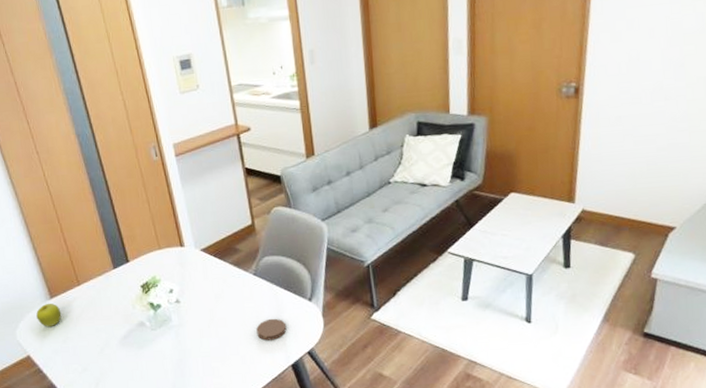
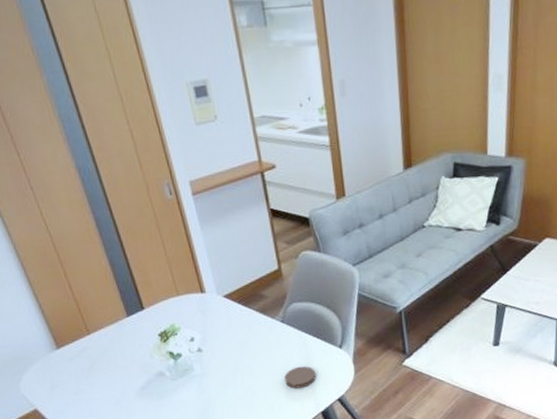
fruit: present [36,304,62,327] -> none [41,354,71,379]

